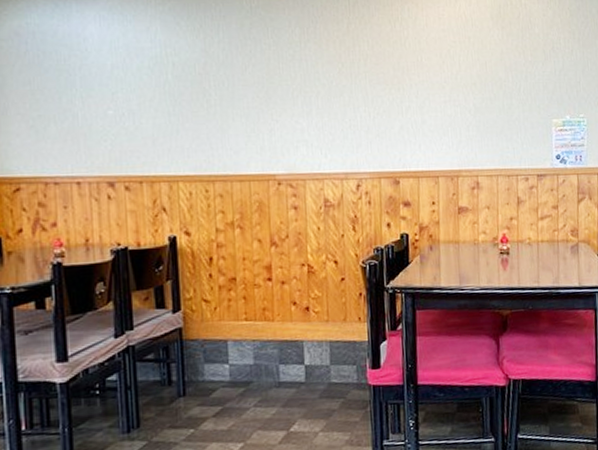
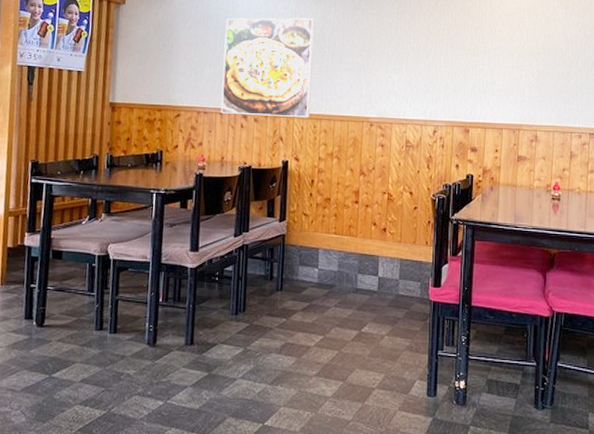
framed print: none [70,53,199,183] -> present [220,18,315,118]

